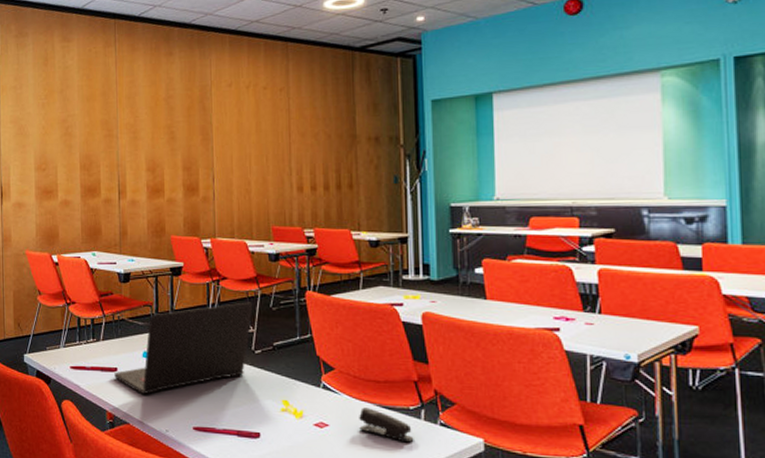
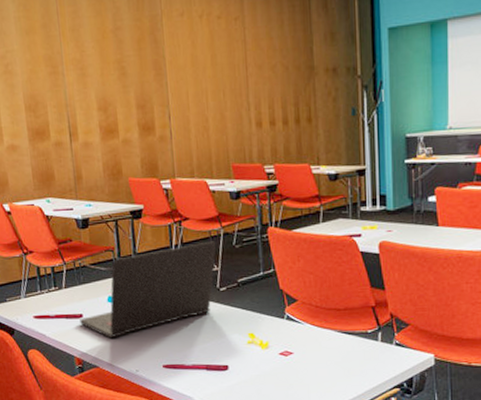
stapler: present [358,407,414,443] -> none [320,334,372,363]

